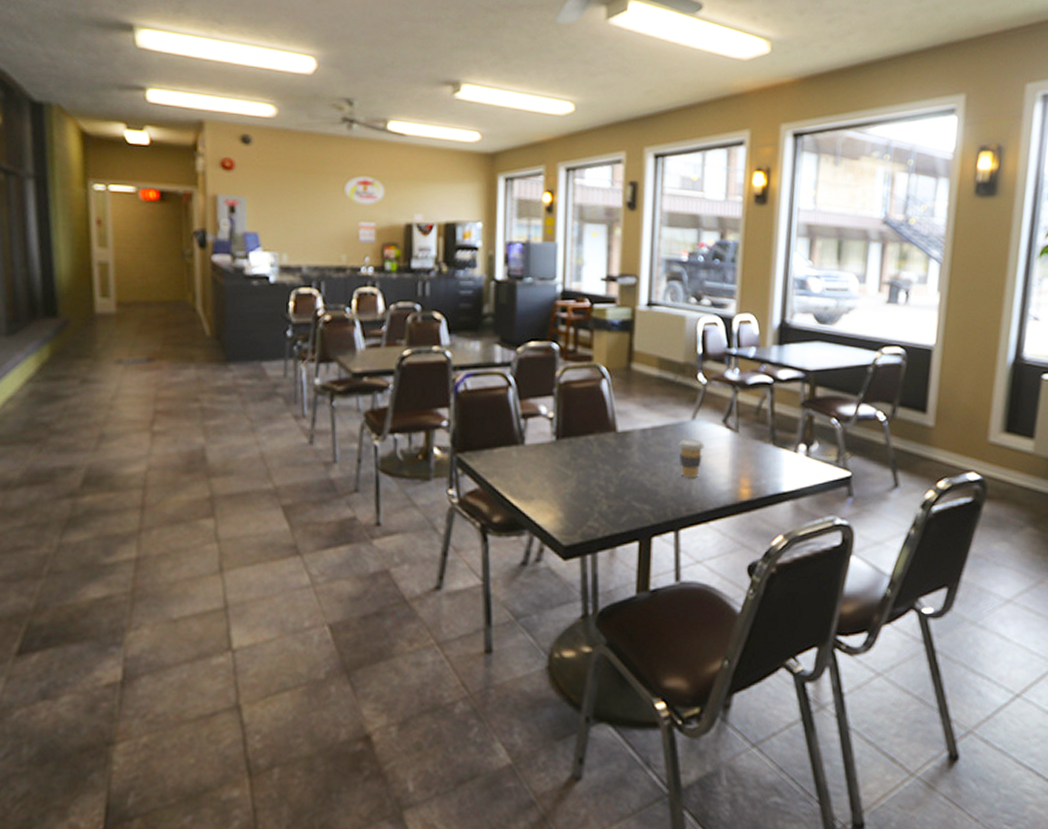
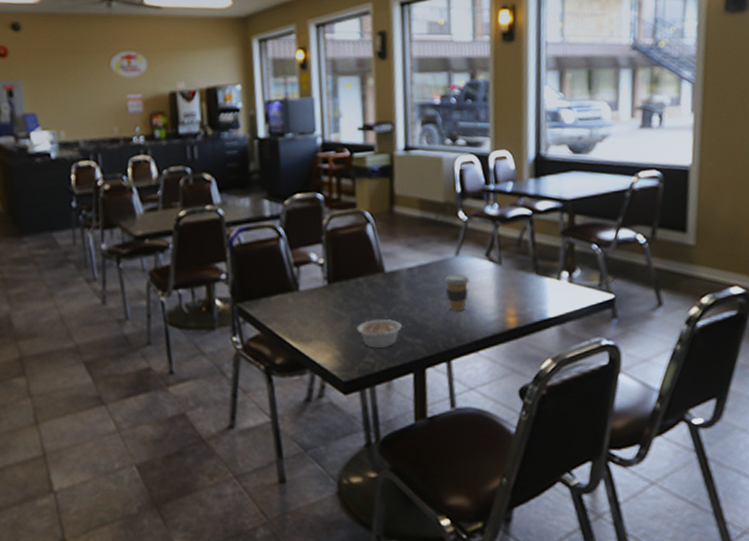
legume: none [583,481,640,512] -> present [357,319,411,348]

